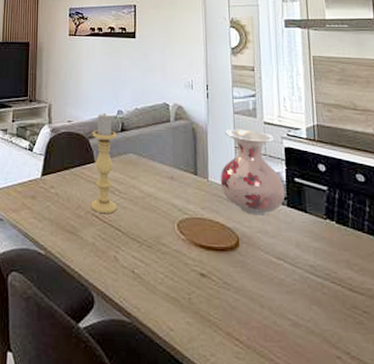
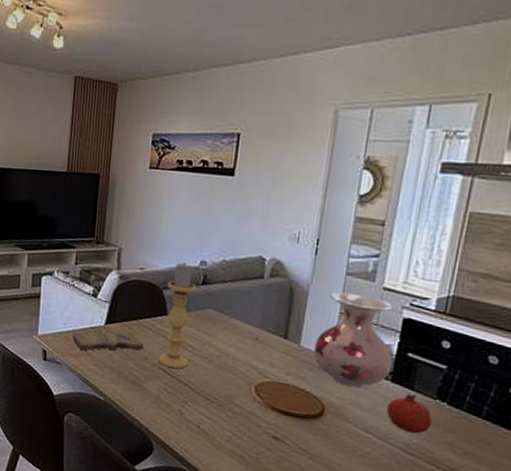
diary: none [12,182,77,205] -> present [72,330,144,351]
fruit: none [289,216,328,255] -> present [386,393,432,434]

